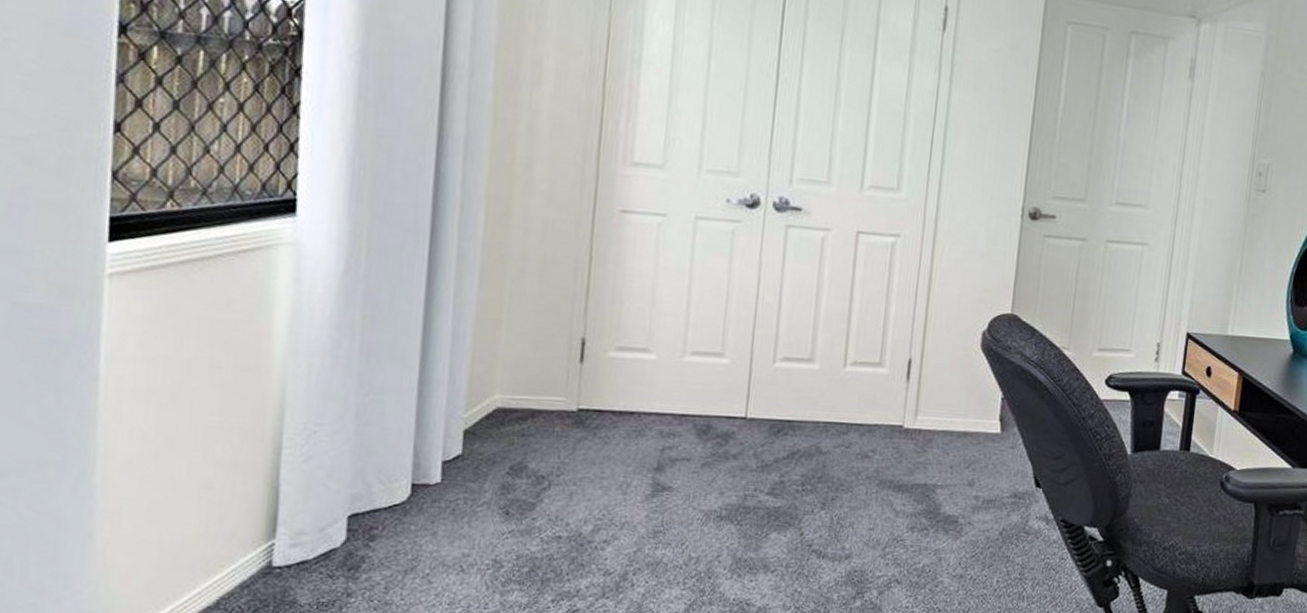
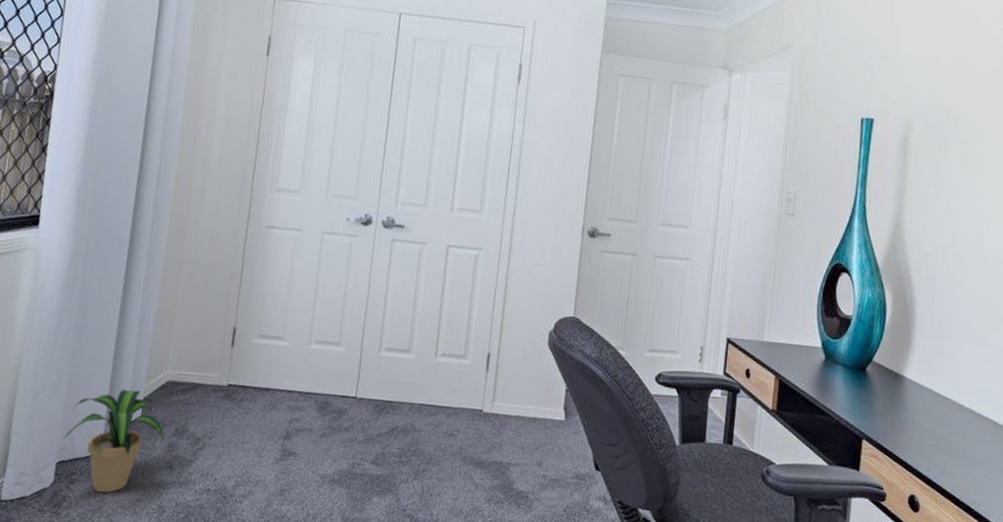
potted plant: none [355,420,496,550] -> present [63,389,165,493]

